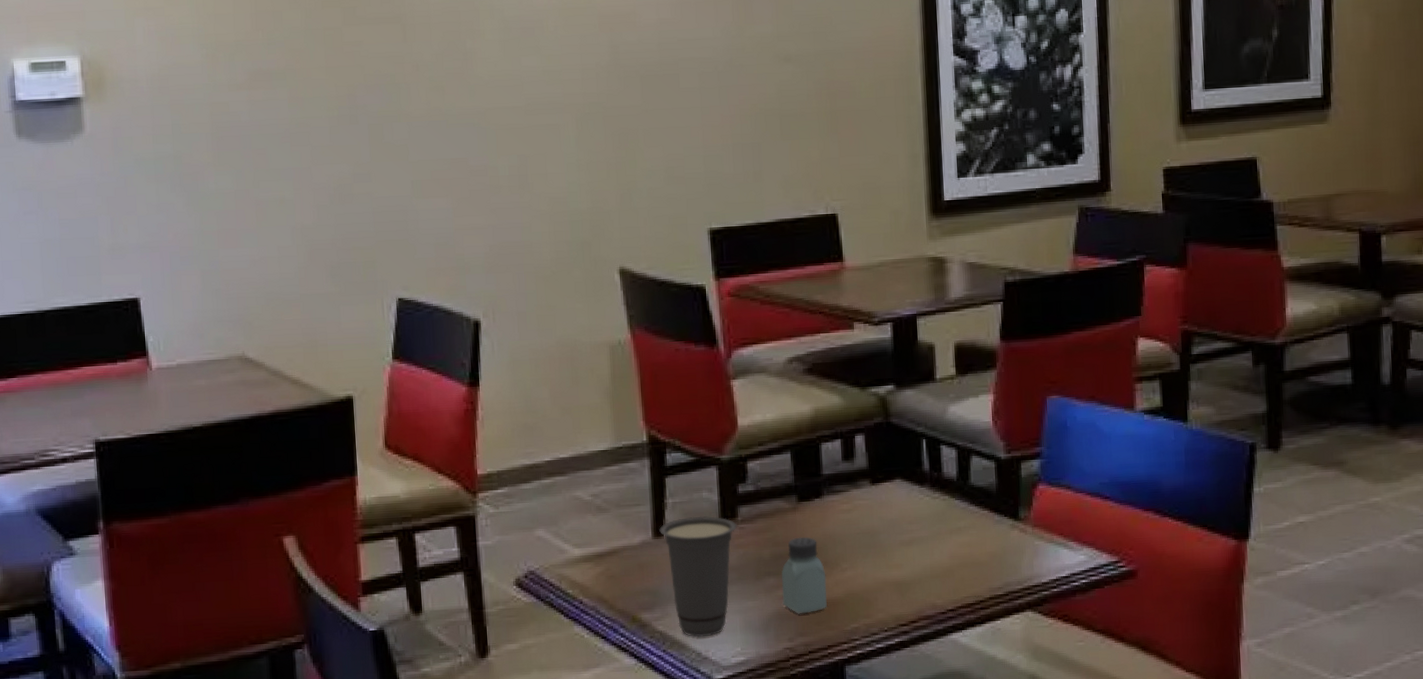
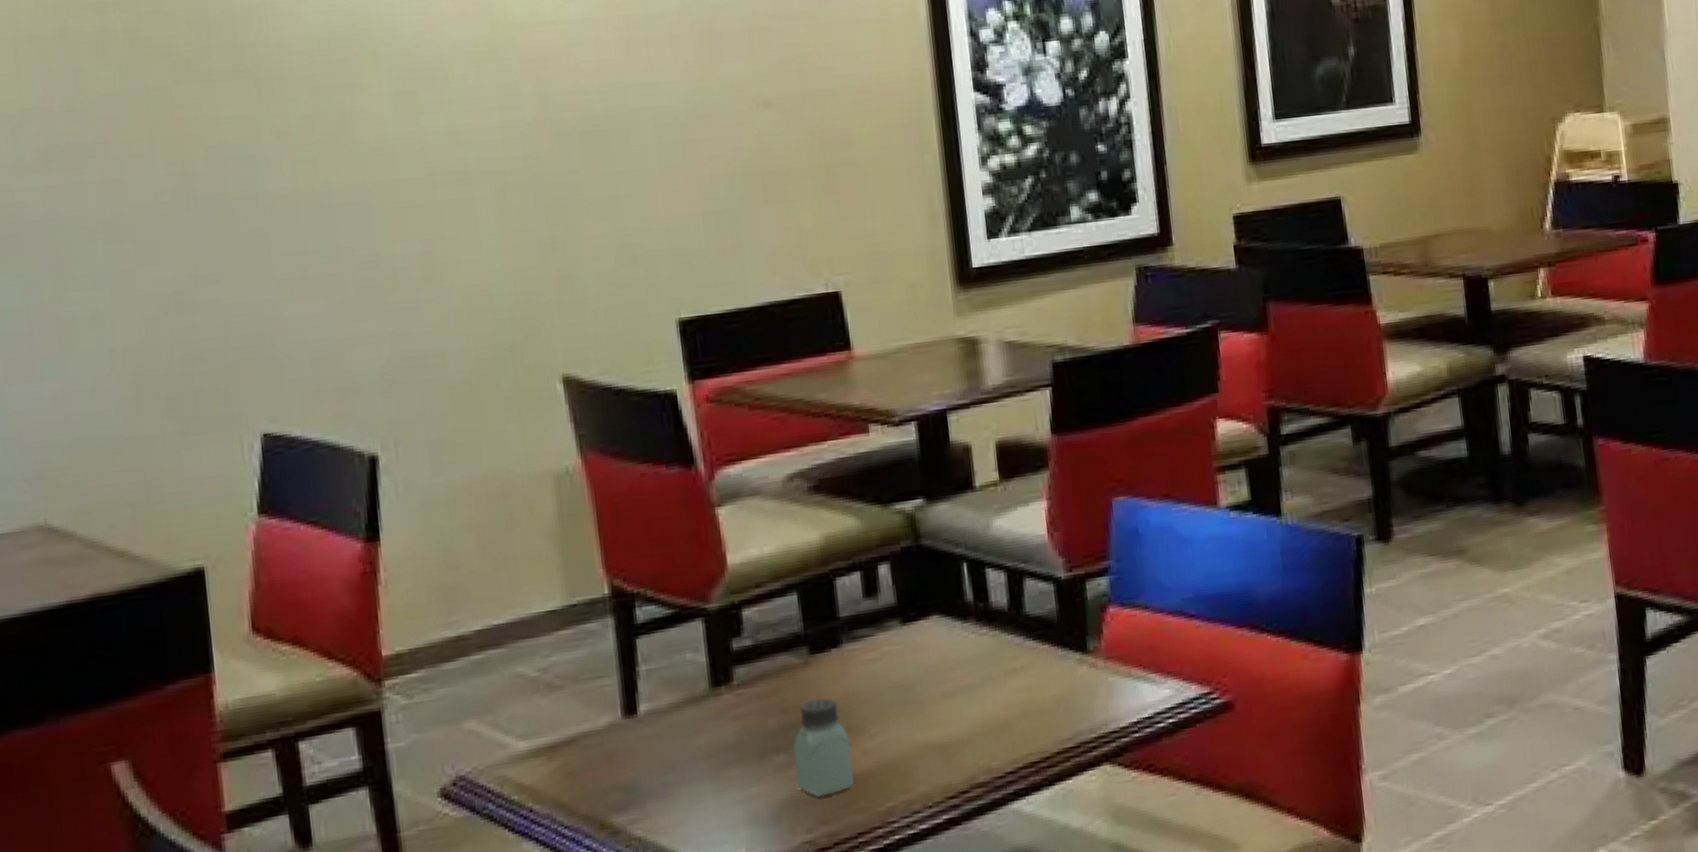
cup: present [659,516,738,637] -> none [631,682,734,840]

